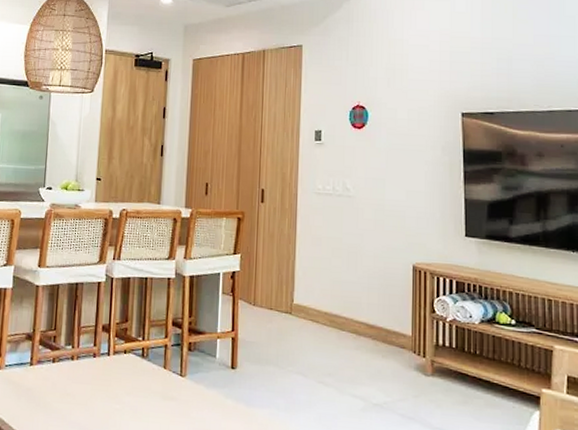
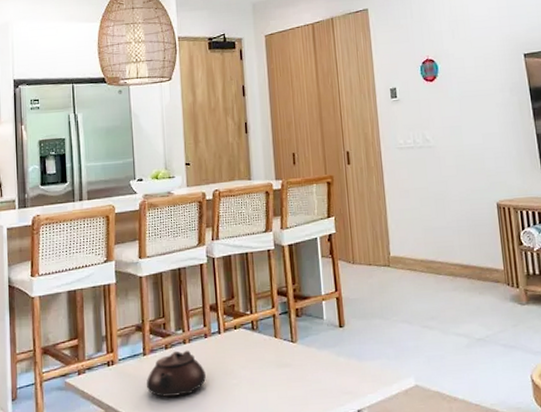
teapot: none [29,365,90,413] -> present [147,350,206,397]

